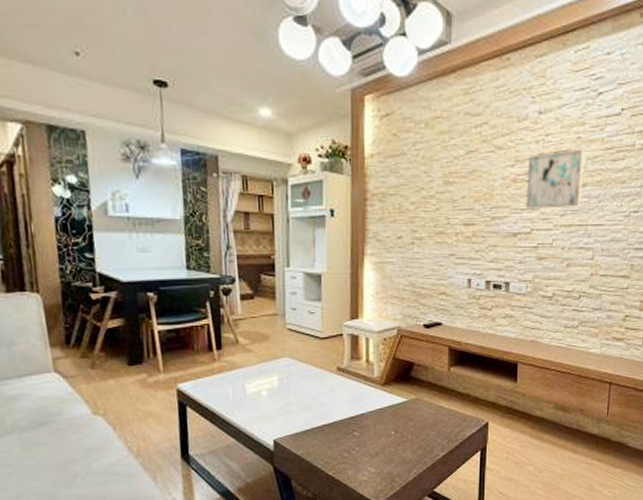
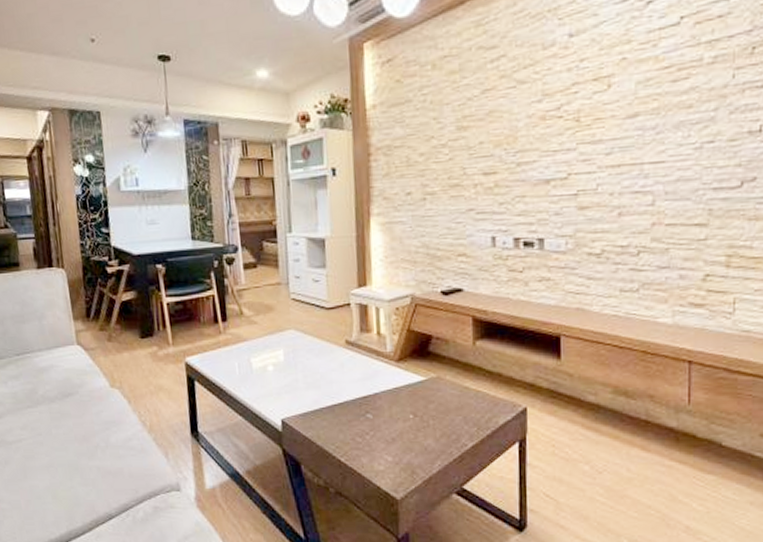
wall art: present [526,149,584,209] -> none [559,72,633,150]

